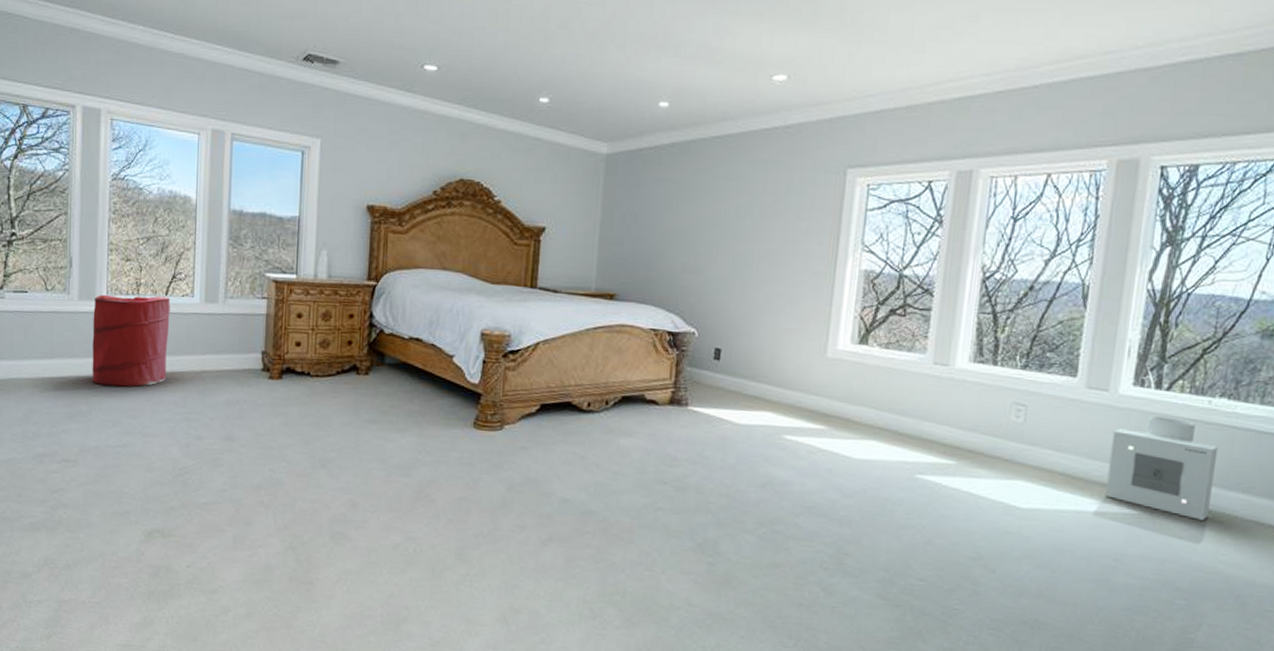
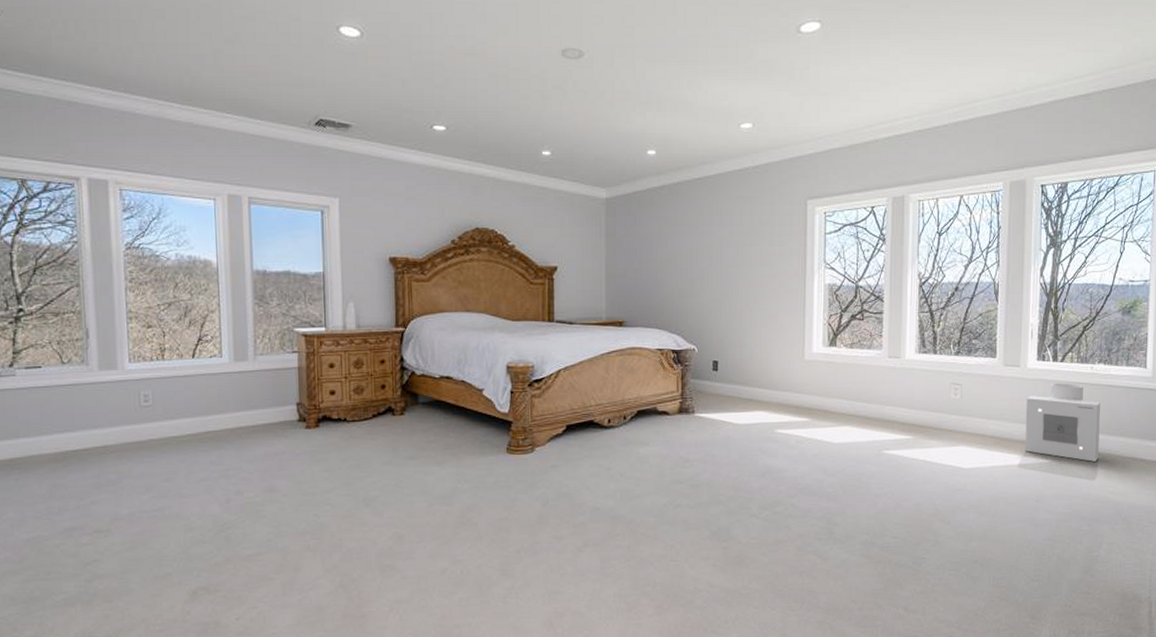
laundry hamper: present [92,294,171,387] -> none [116,360,199,452]

